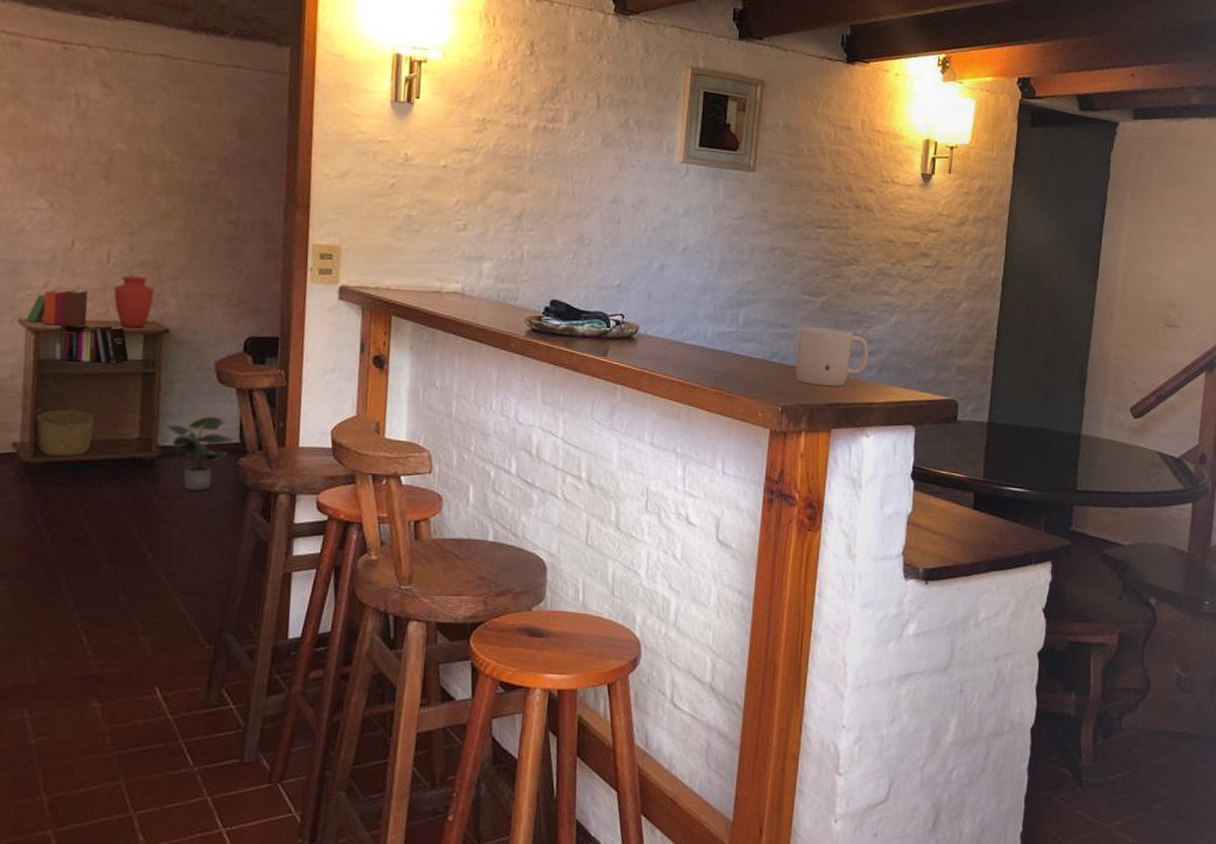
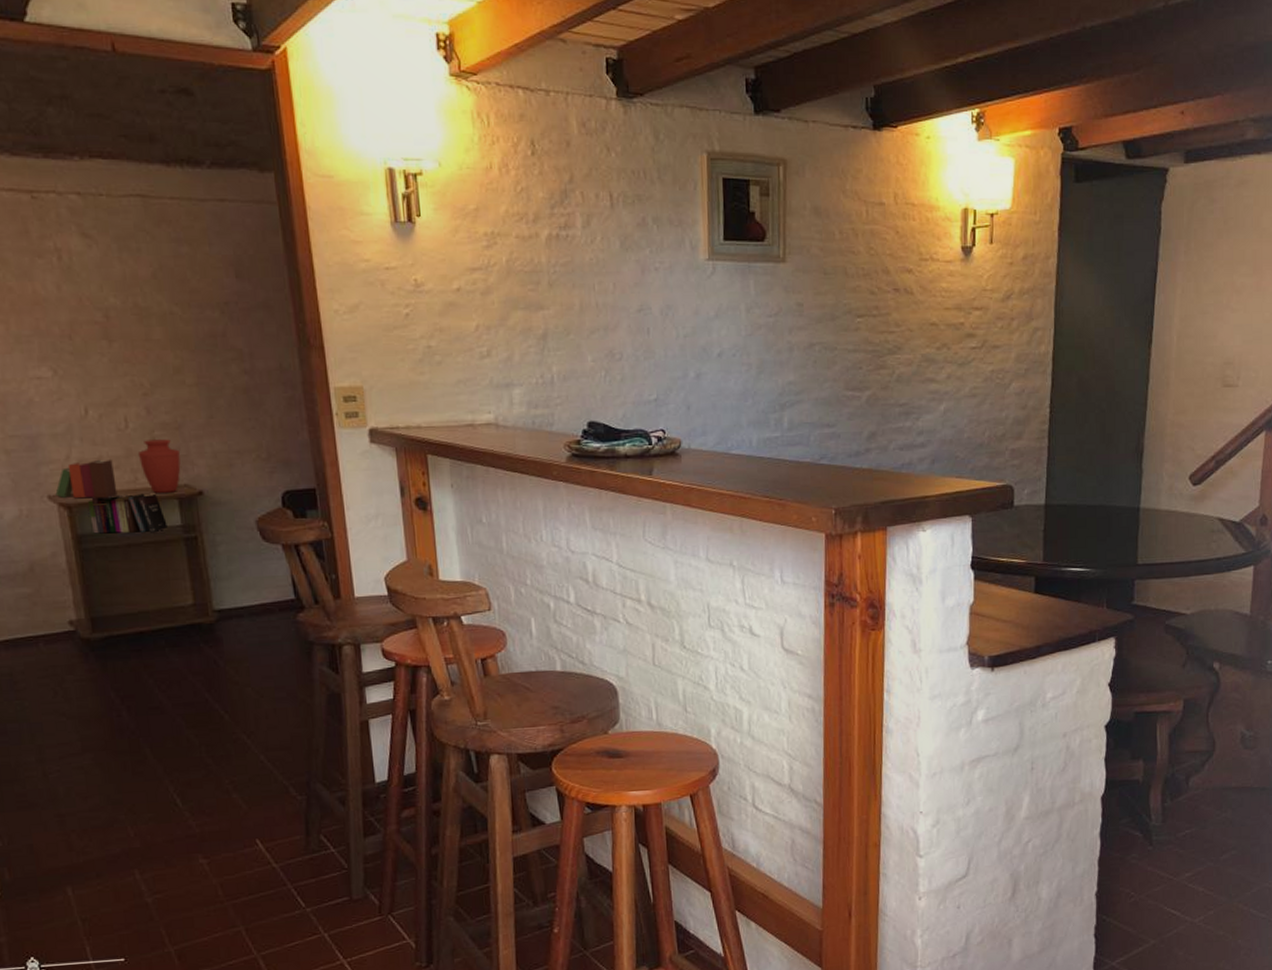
basket: present [35,408,95,458] -> none [85,582,147,631]
potted plant: present [164,416,235,491] -> none [217,575,290,650]
mug: present [795,326,868,388] -> none [844,422,919,485]

